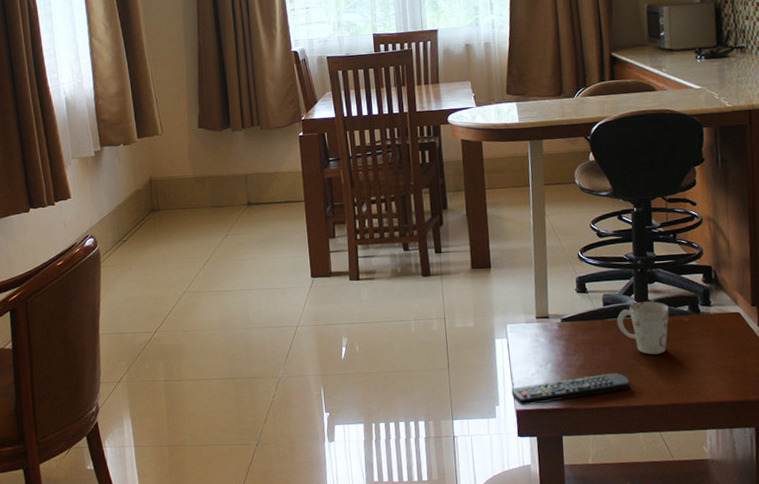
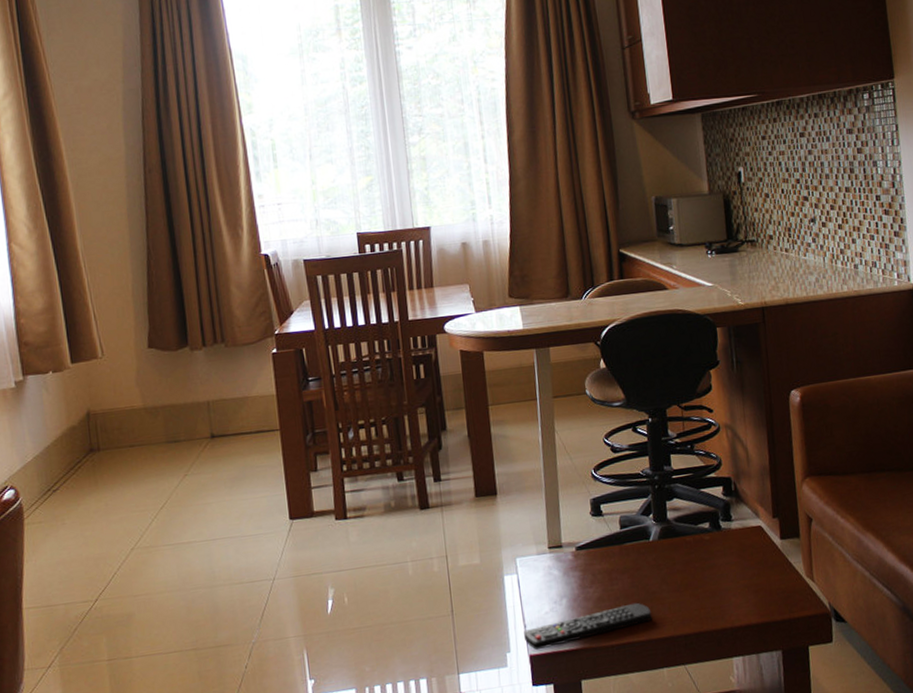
mug: present [617,301,669,355] -> none [635,520,690,580]

